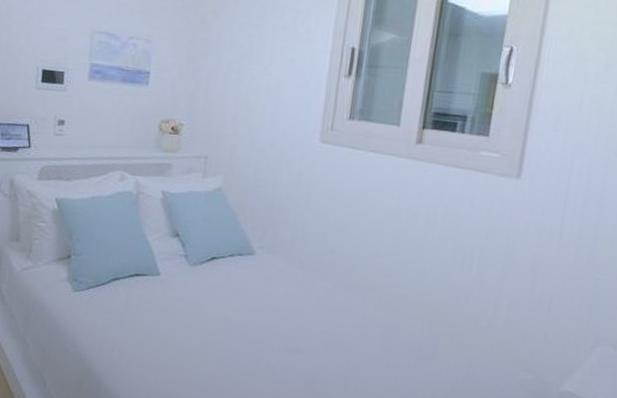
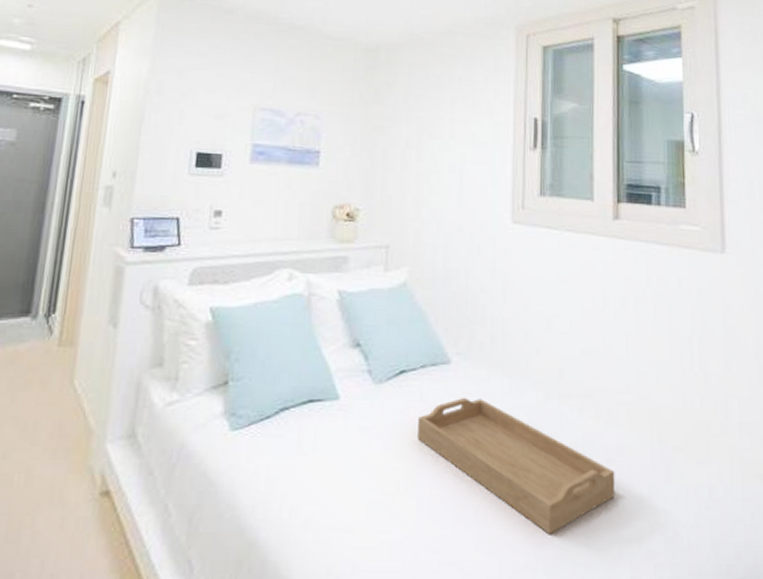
serving tray: none [223,281,388,388] -> present [418,397,616,535]

